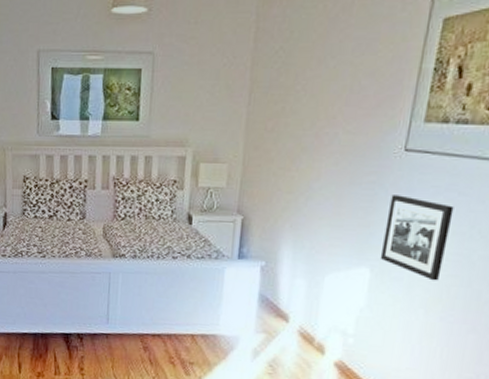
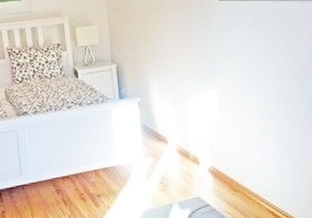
picture frame: present [380,195,454,281] -> none [218,32,264,92]

